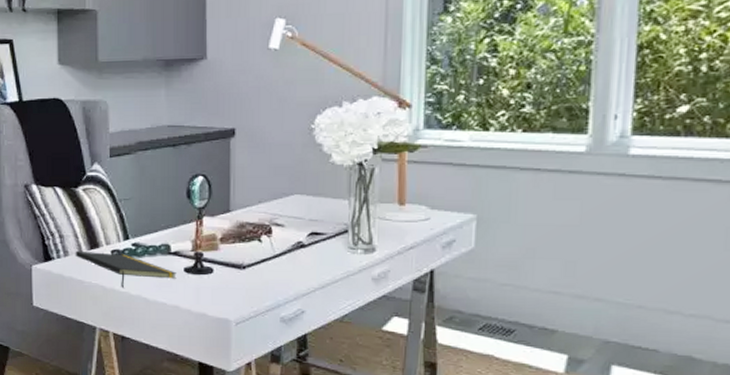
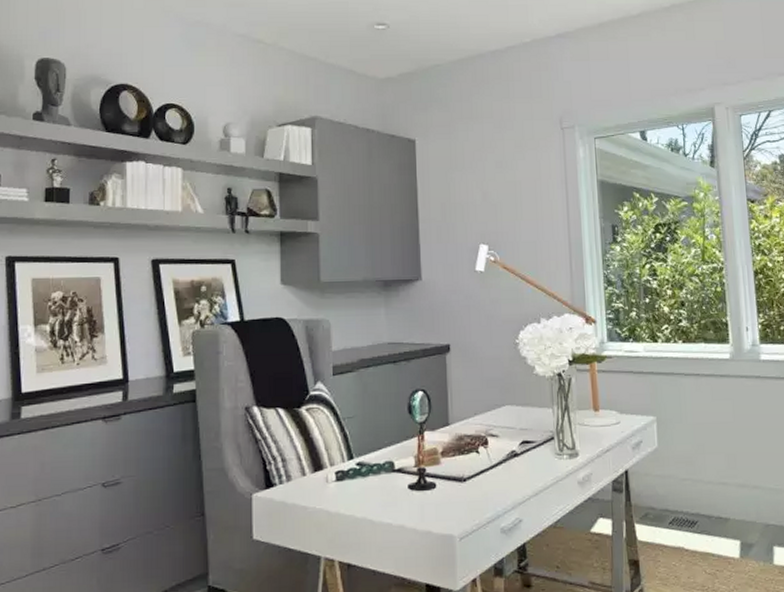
notepad: present [75,250,177,288] -> none [298,474,401,511]

